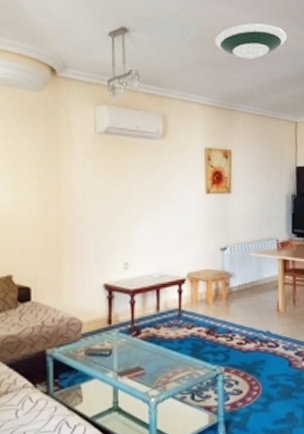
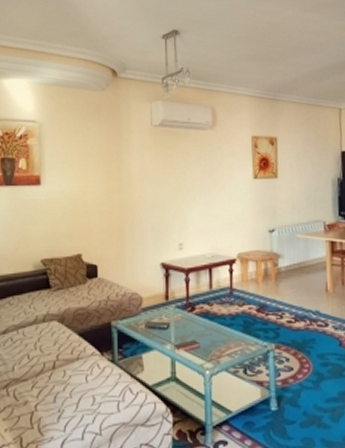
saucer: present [215,23,288,60] -> none [259,17,329,52]

